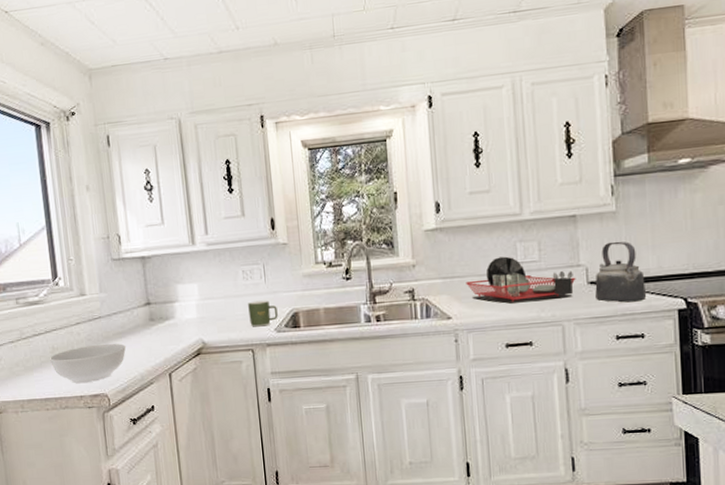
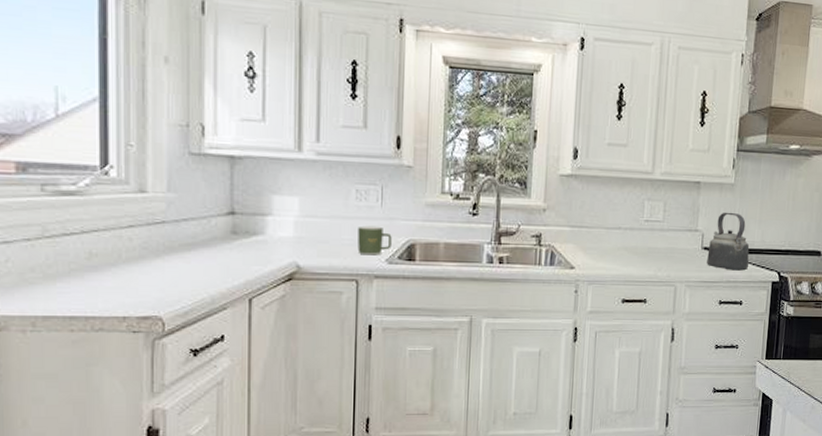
bowl: present [49,343,127,383] -> none [82,255,196,301]
dish rack: present [466,256,576,305] -> none [593,212,693,261]

